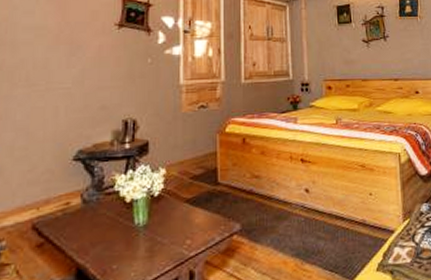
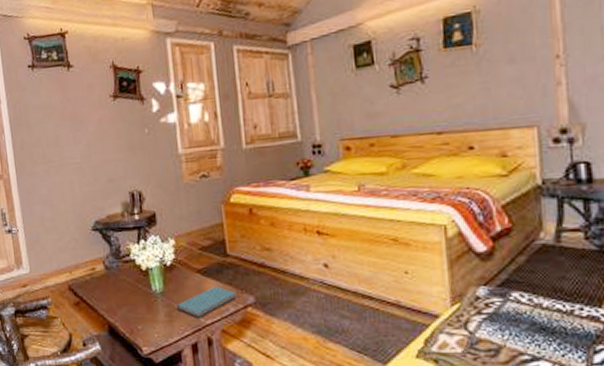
book: none [159,216,223,251] -> present [176,286,236,318]

